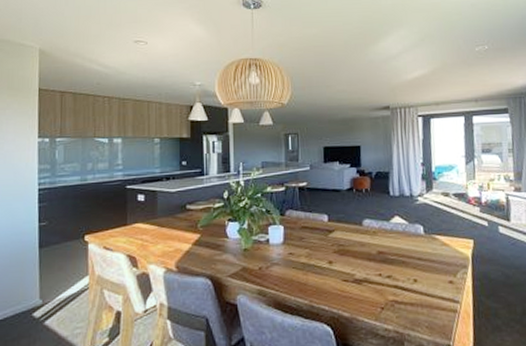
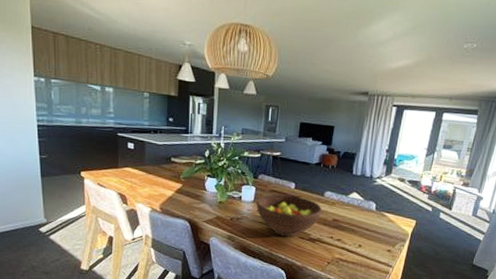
fruit bowl: none [287,229,363,282] -> present [256,194,322,237]

